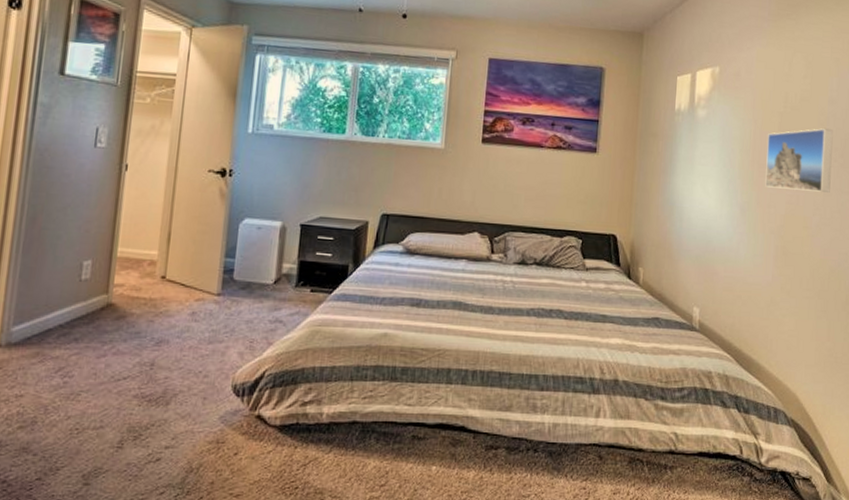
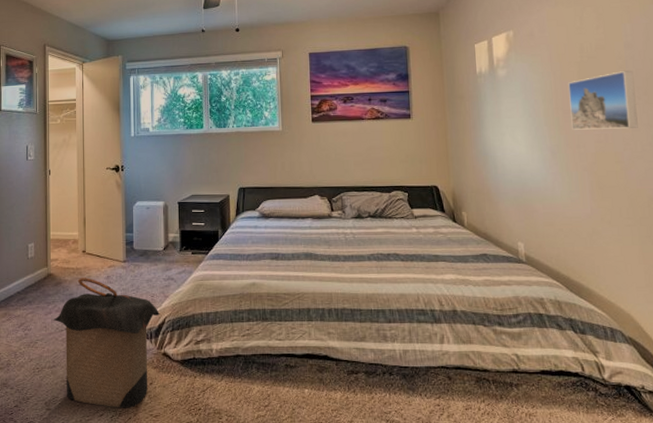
laundry hamper: none [108,311,258,485] -> present [53,277,160,408]

